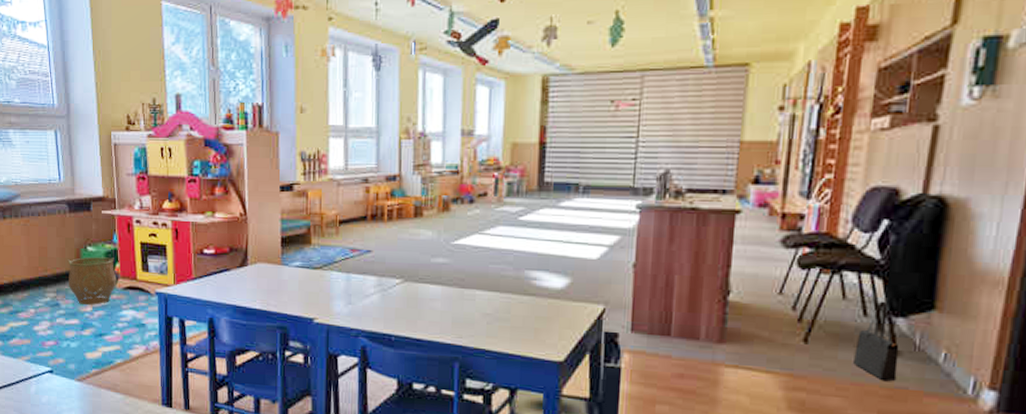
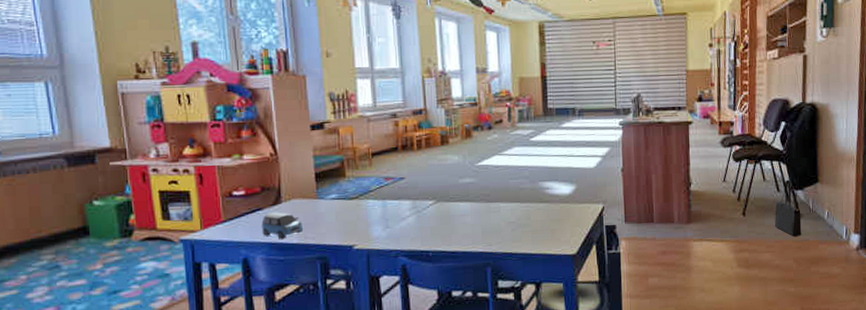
basket: present [68,257,117,305] -> none [68,209,132,263]
toy car: none [228,274,267,303] -> present [261,212,304,239]

